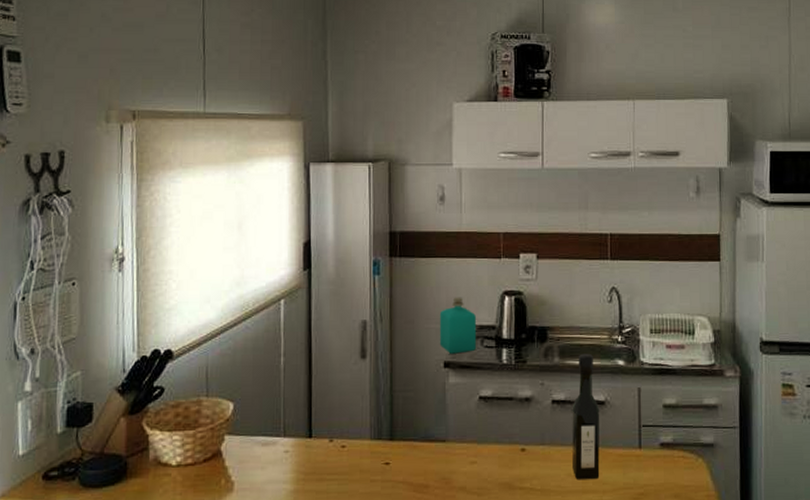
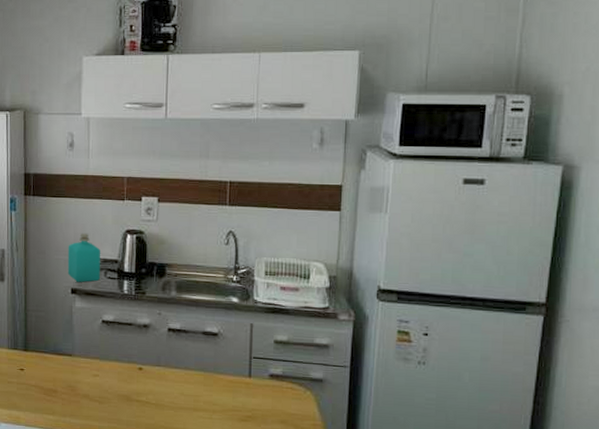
bottle: present [572,353,600,480] -> none [185,289,213,400]

